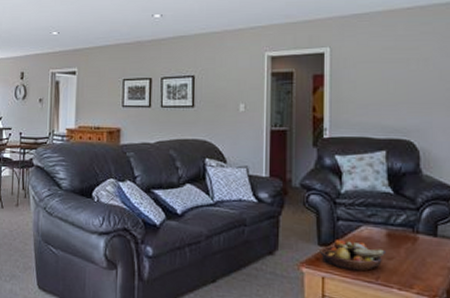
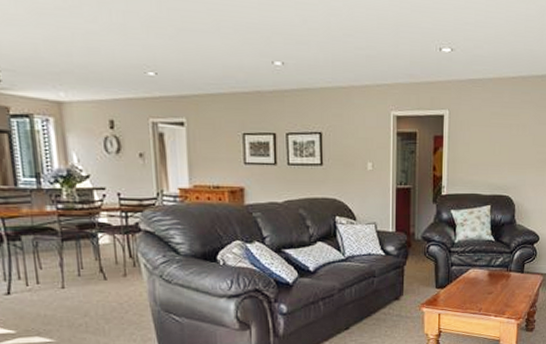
fruit bowl: present [319,240,385,272] -> none [437,282,487,306]

